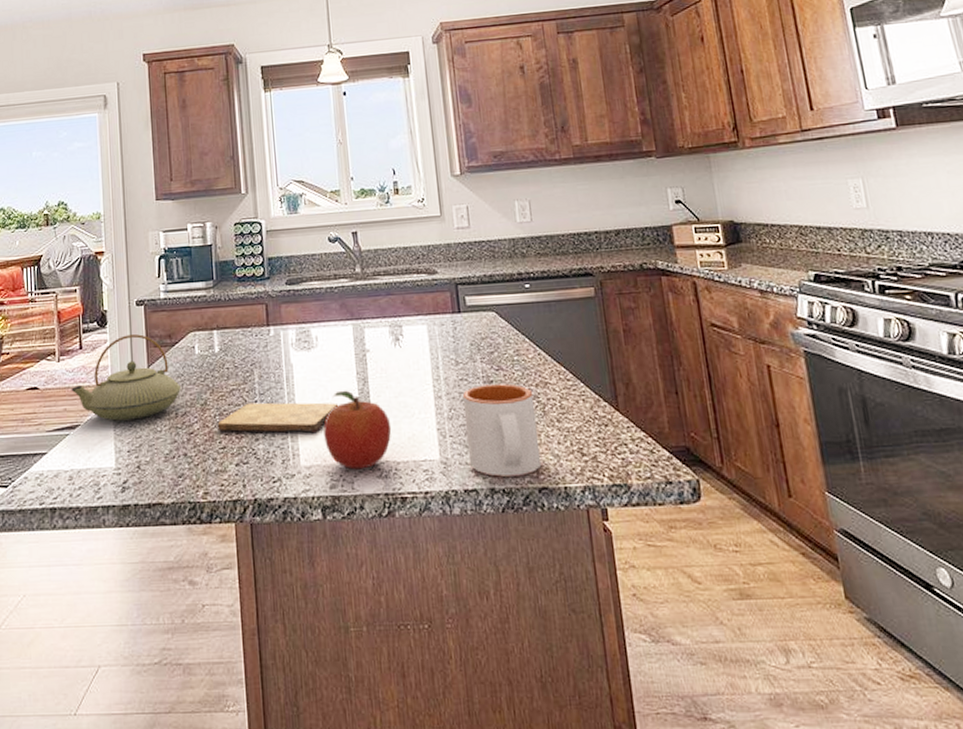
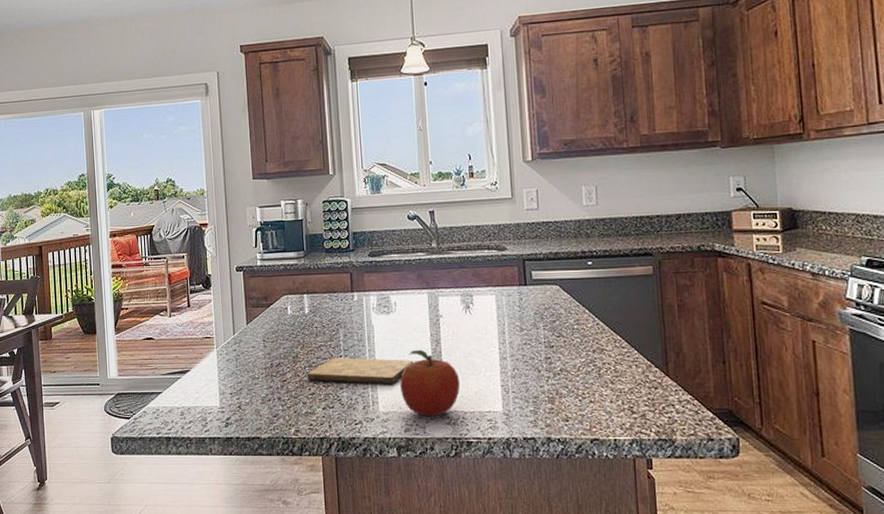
teapot: present [71,334,181,421] -> none [181,296,275,368]
mug: present [462,383,542,478] -> none [525,349,595,429]

